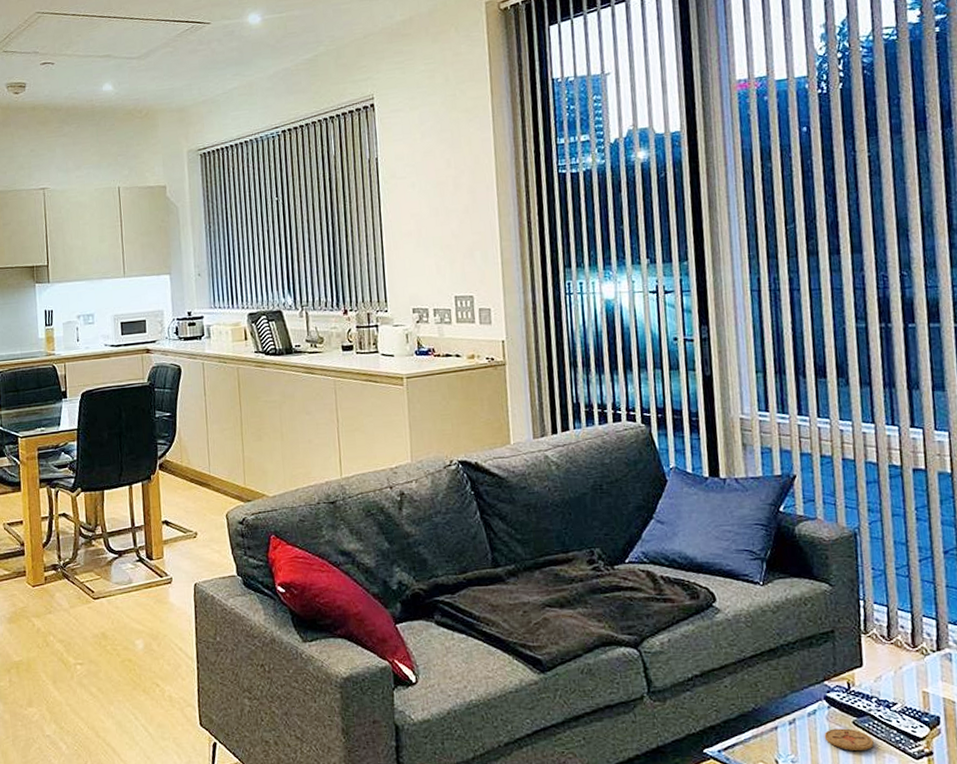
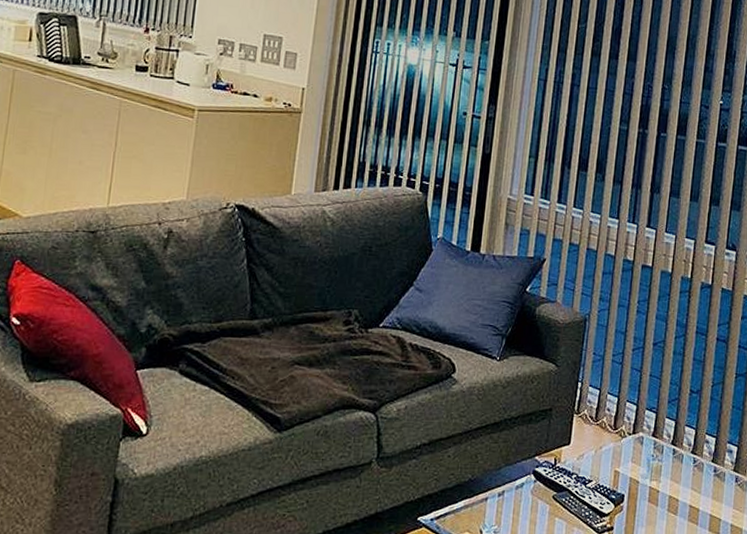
coaster: present [824,728,874,750] -> none [526,502,567,523]

